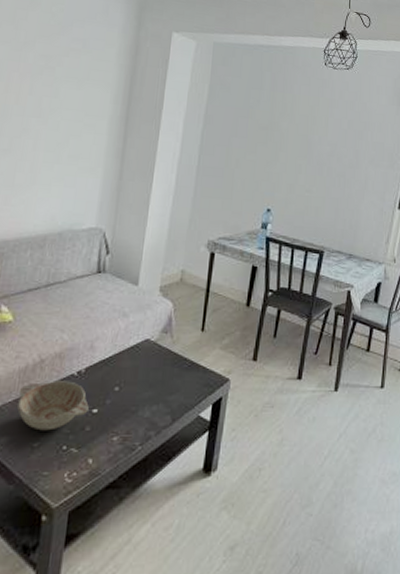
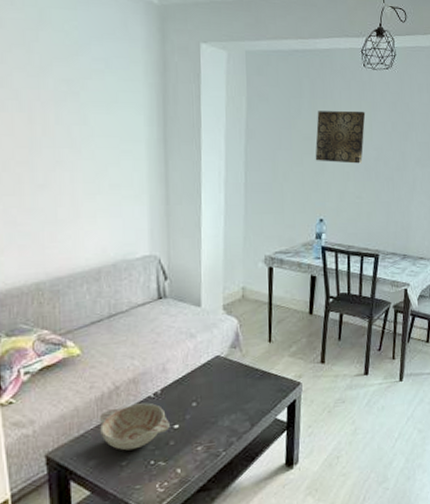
wall art: none [269,103,323,158] -> present [315,110,366,164]

